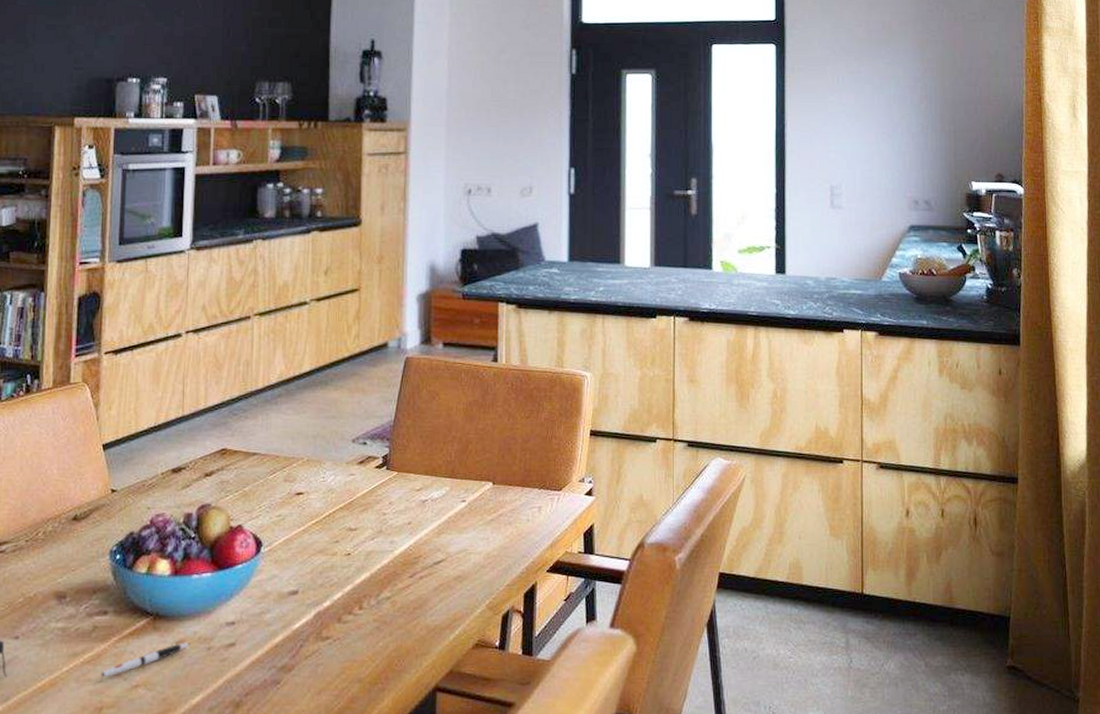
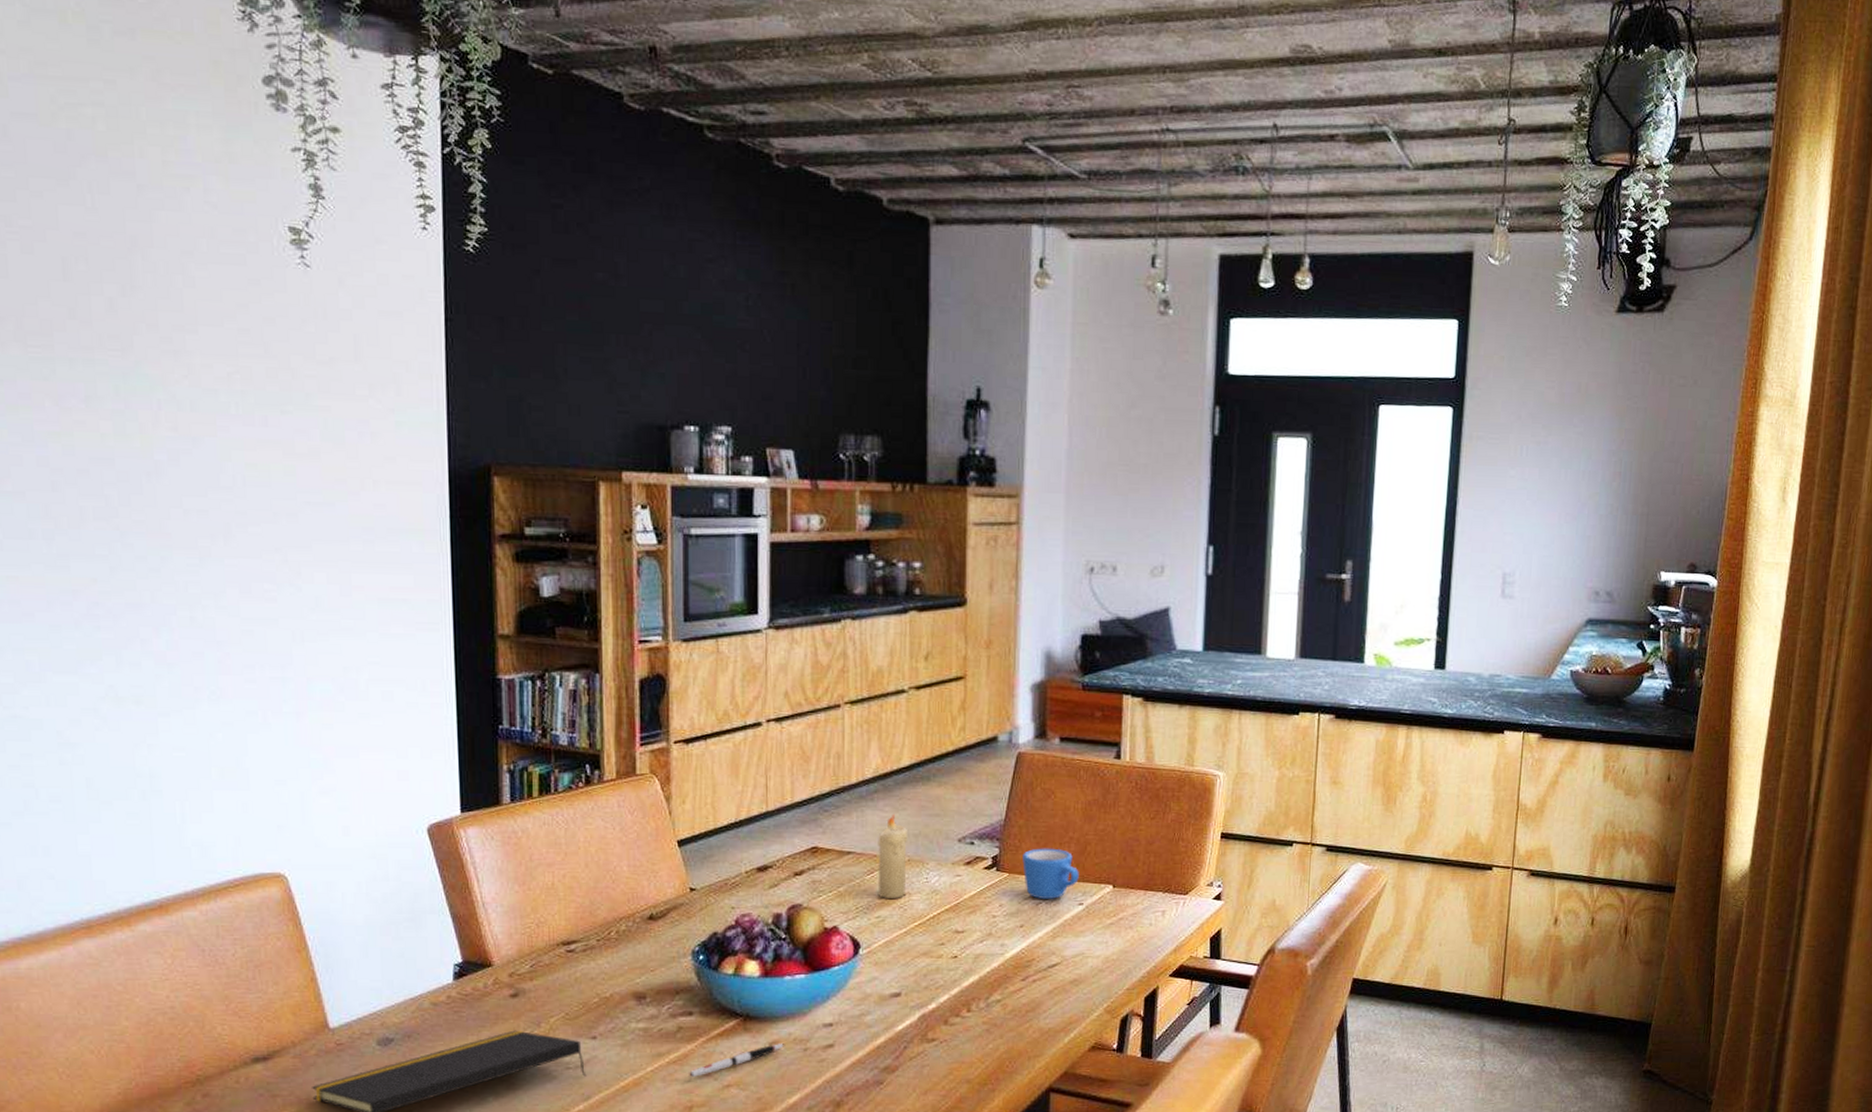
candle: none [280,416,308,497] -> present [878,813,909,898]
mug: none [410,447,462,496] -> present [1022,848,1079,899]

